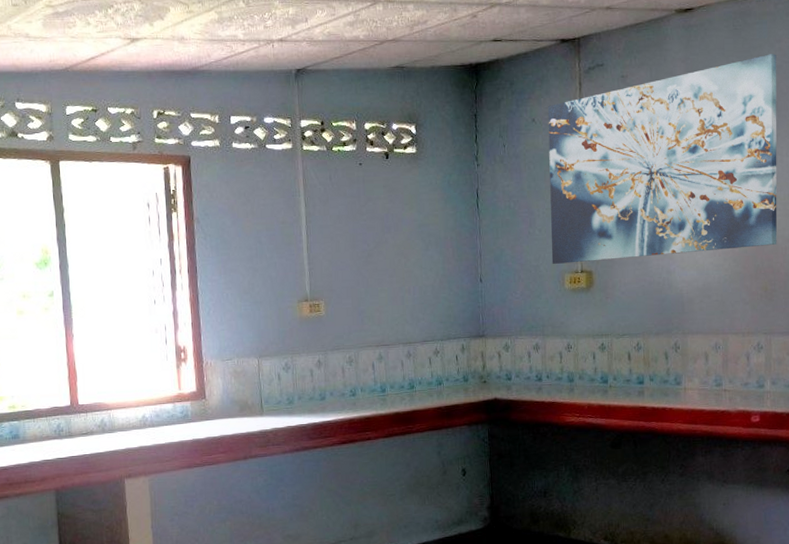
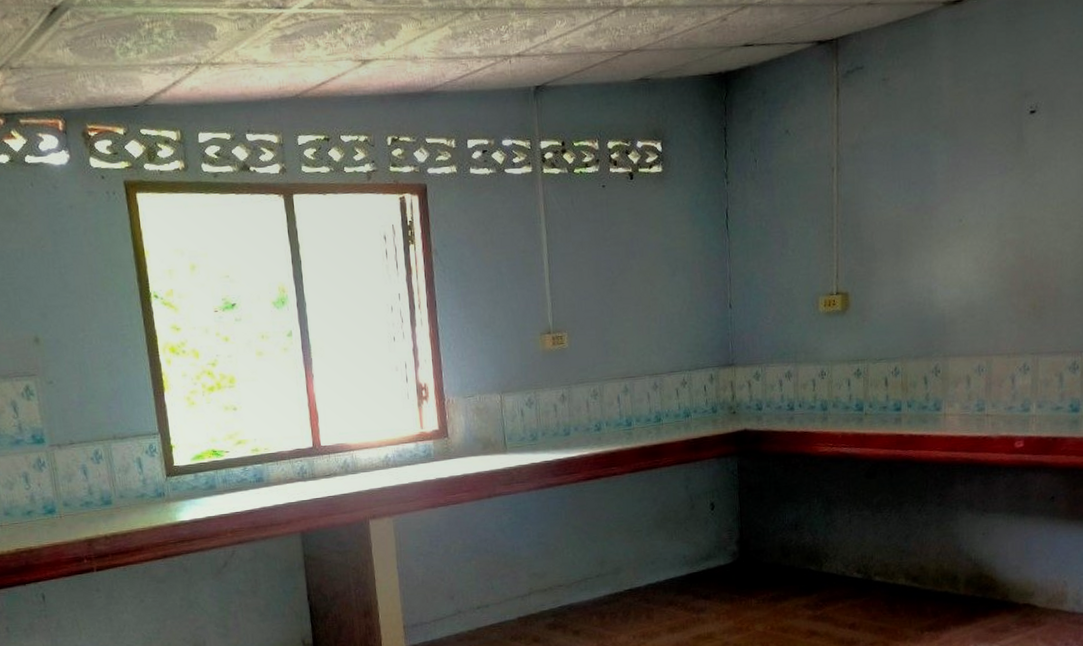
wall art: present [547,54,777,264] -> none [802,47,1054,286]

